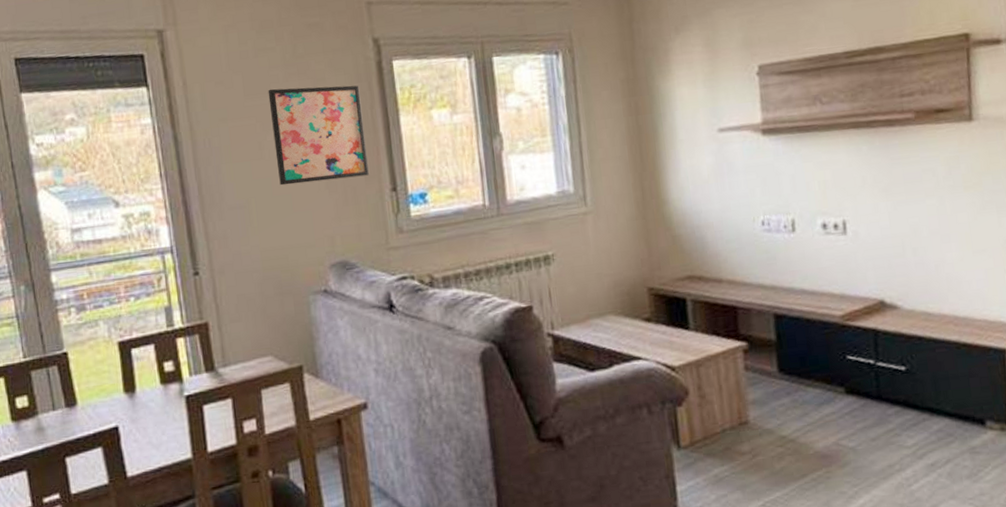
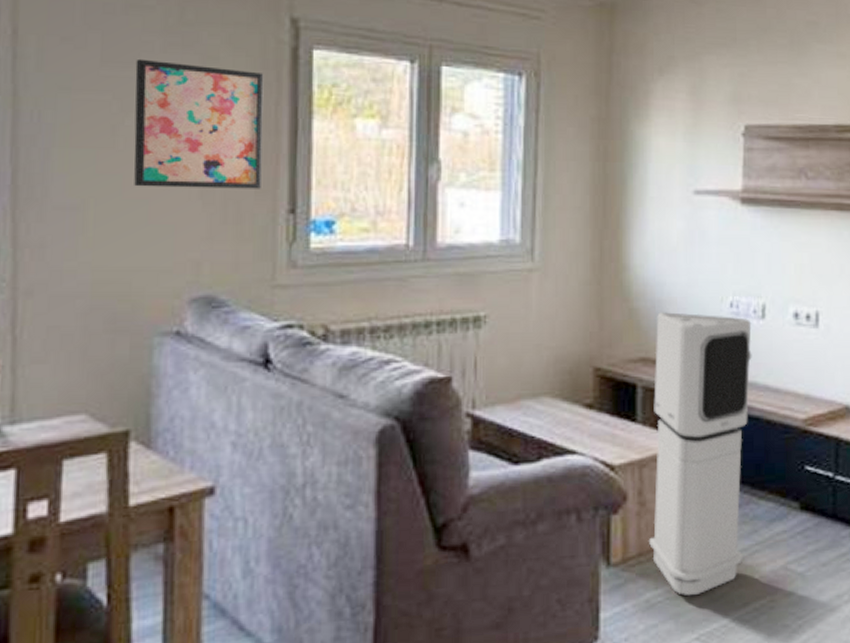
air purifier: none [697,232,797,471] -> present [649,311,752,596]

